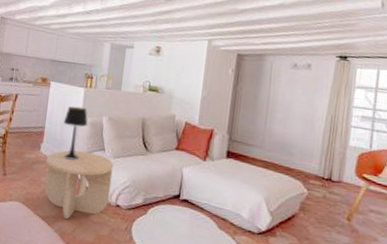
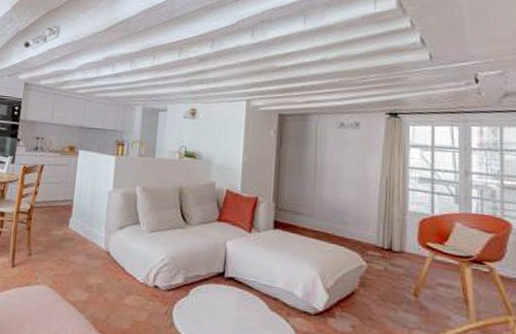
side table: present [45,150,114,219] -> none [74,225,150,303]
table lamp: present [63,106,88,160] -> none [93,176,121,236]

